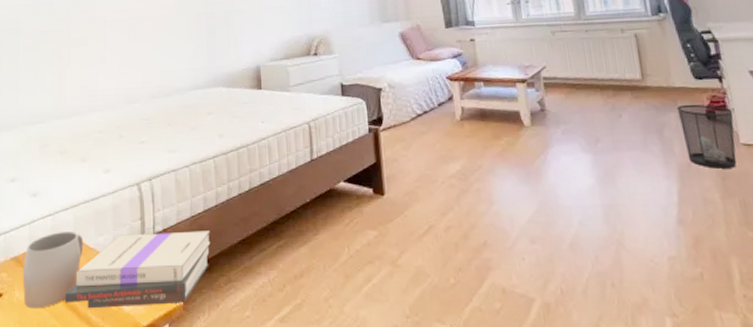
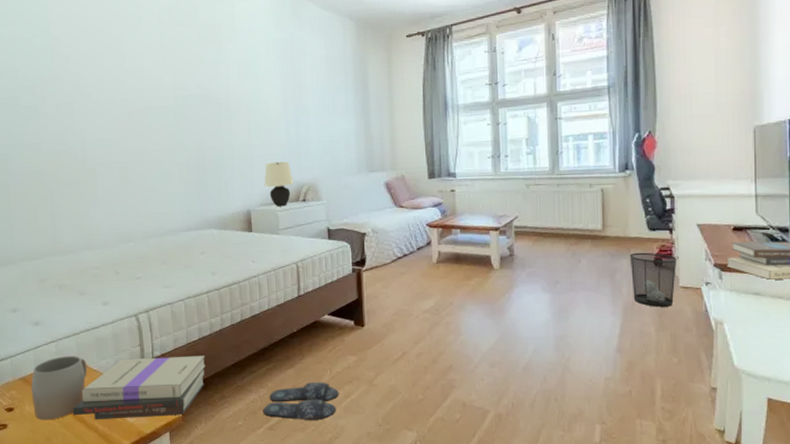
slippers: none [273,262,359,310] -> present [263,382,339,420]
table lamp: none [274,14,305,62] -> present [264,161,294,207]

